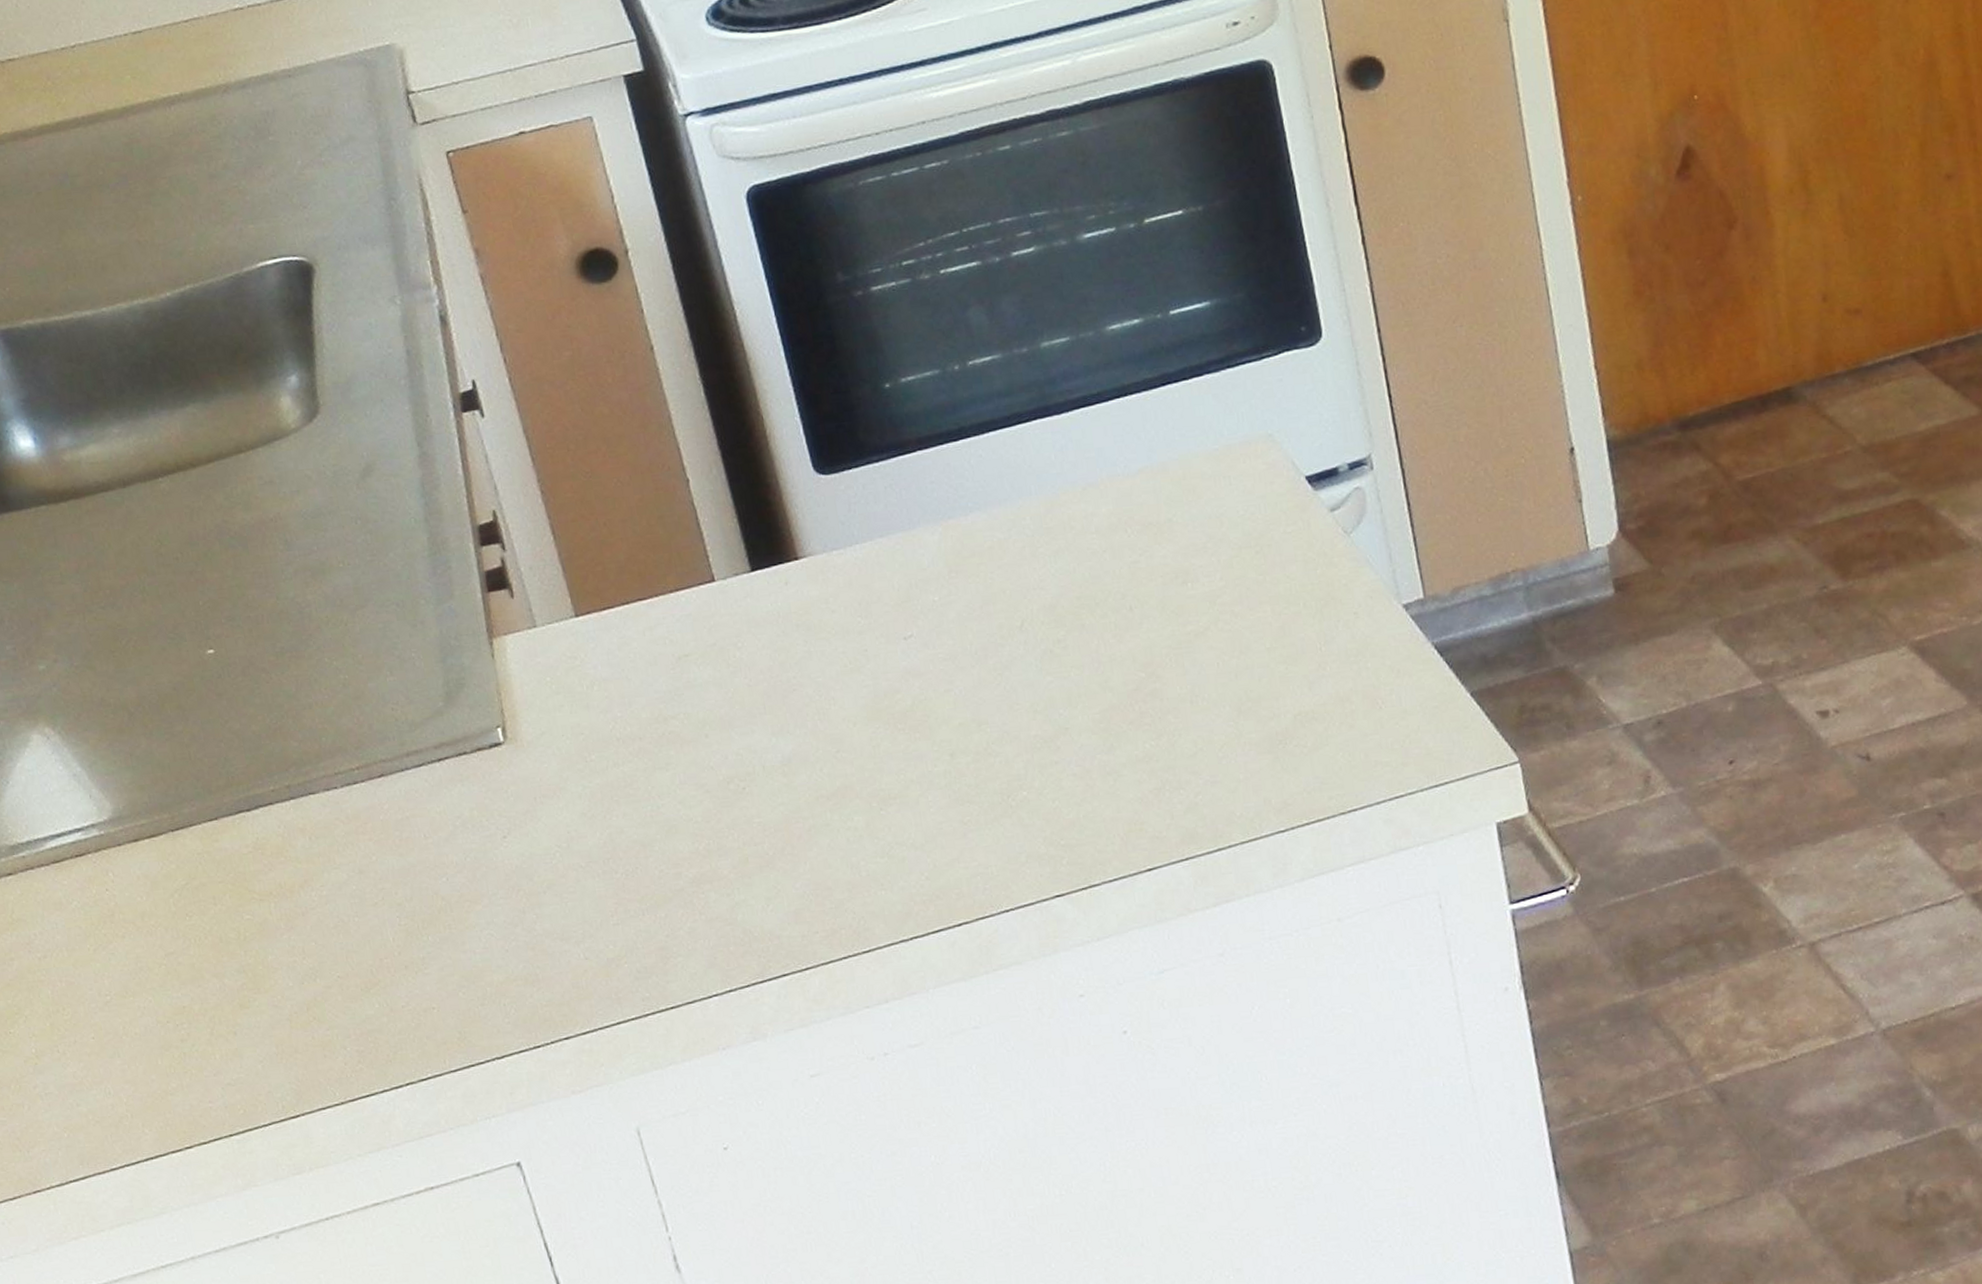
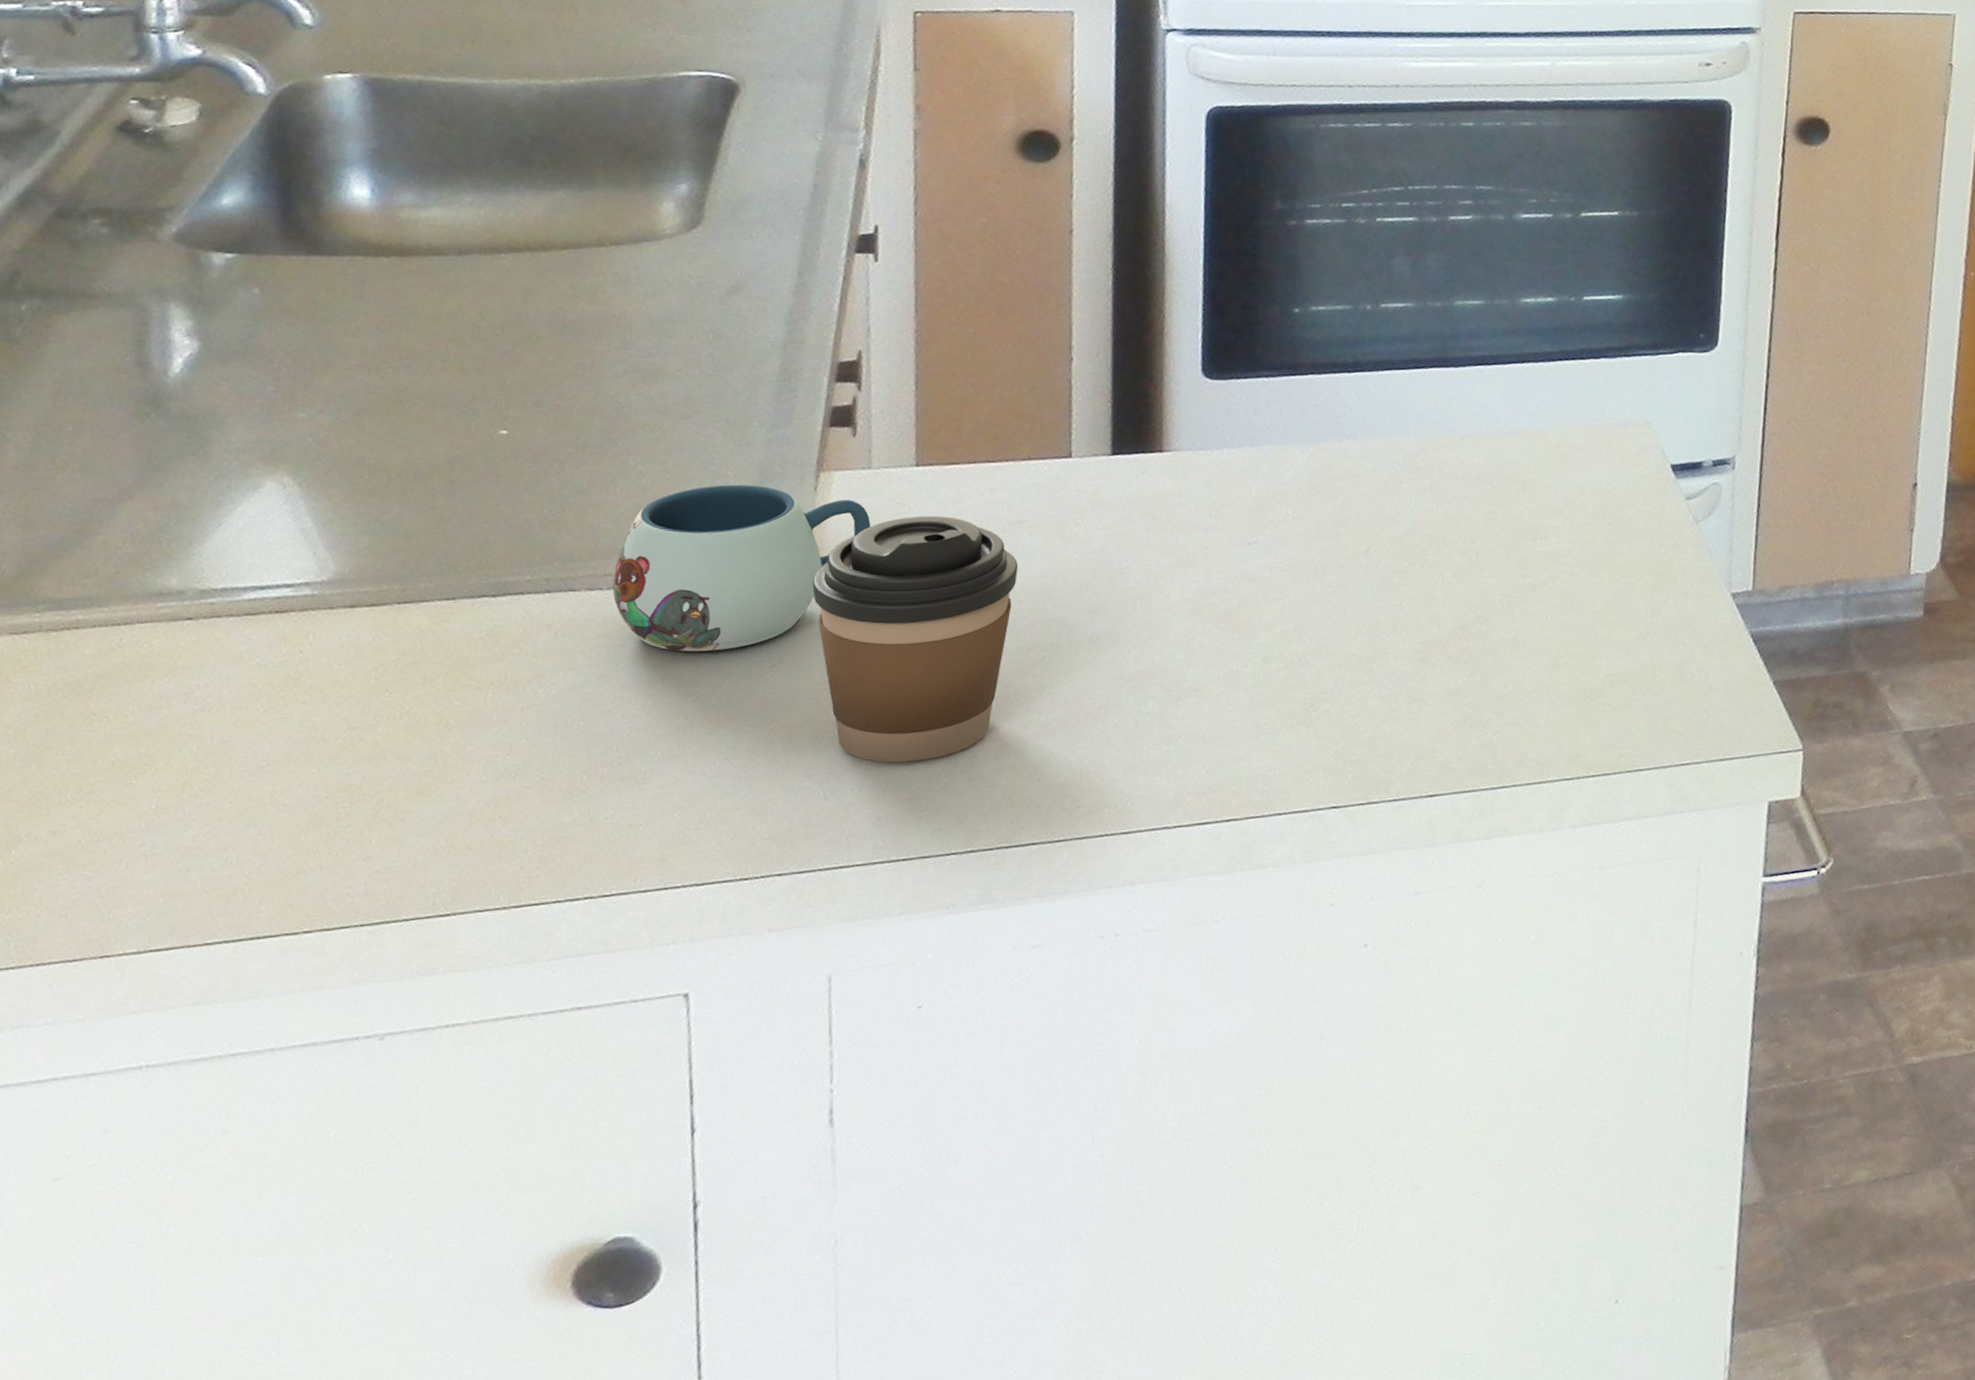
mug: none [341,661,552,837] -> present [612,484,871,652]
coffee cup: none [515,662,714,916] -> present [812,515,1019,763]

